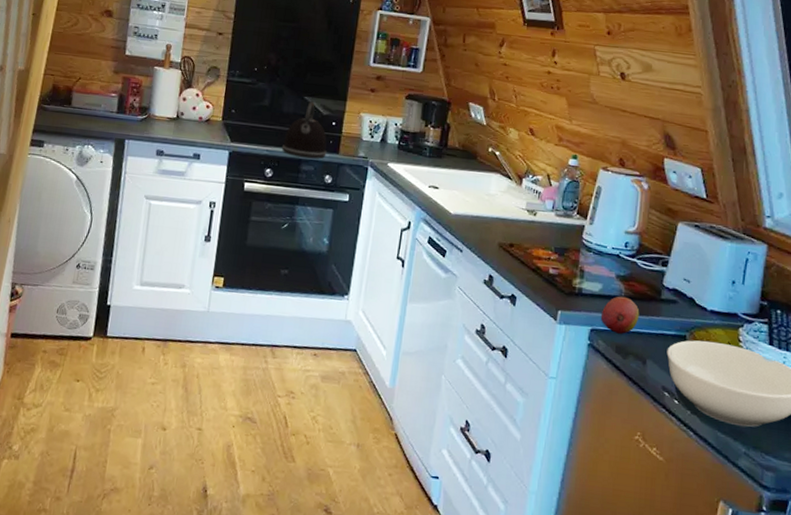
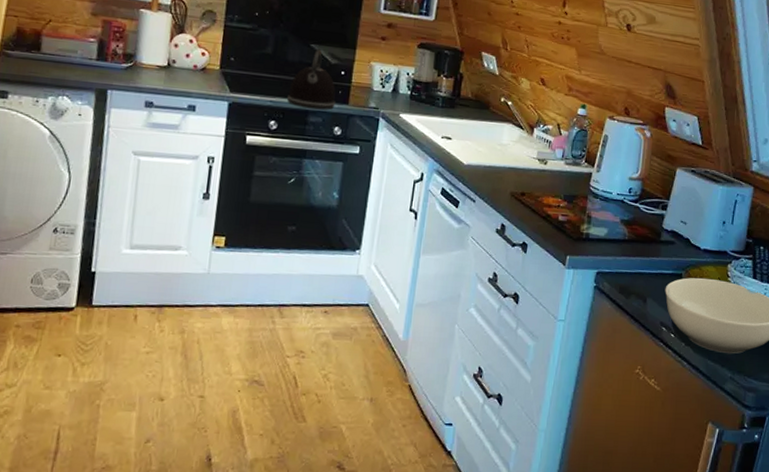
fruit: present [600,296,640,334] -> none [606,239,641,275]

